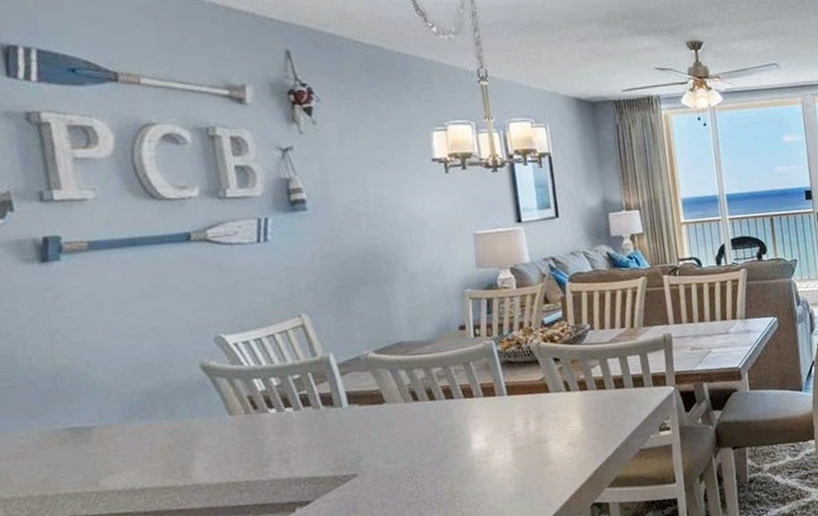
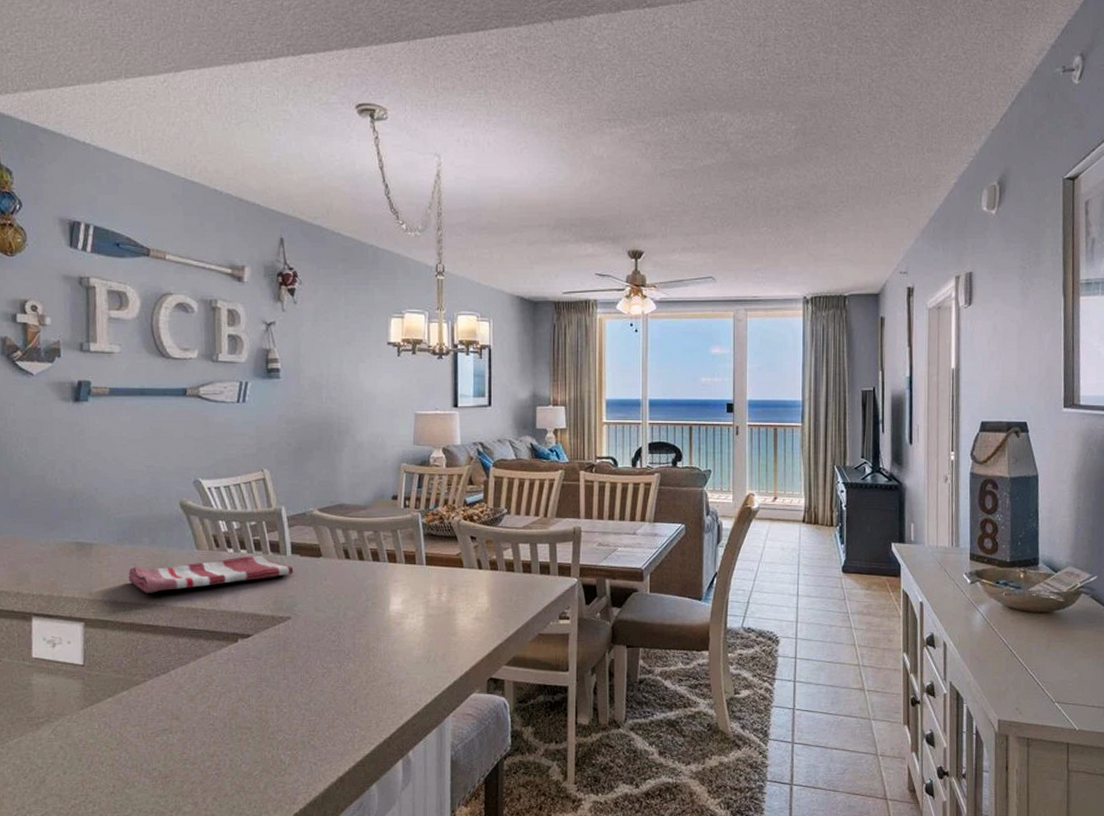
dish towel: none [143,411,354,474] -> present [128,556,294,593]

